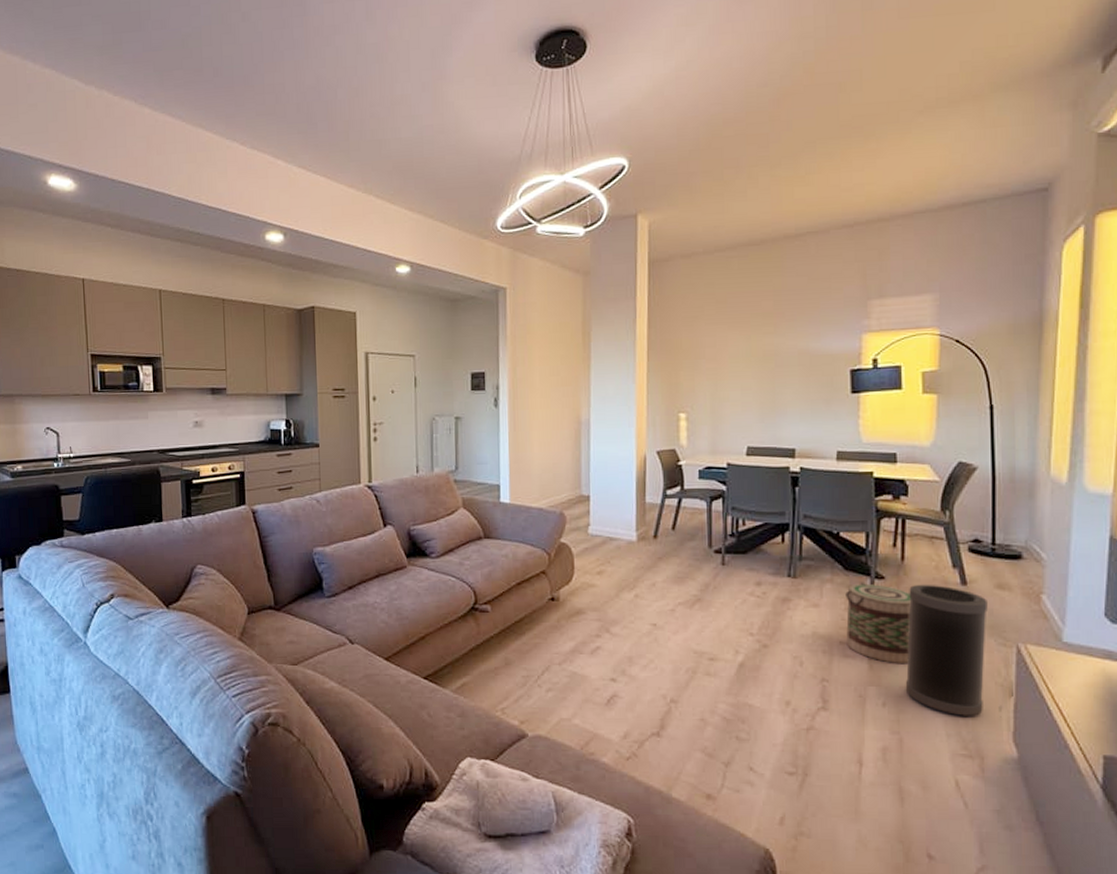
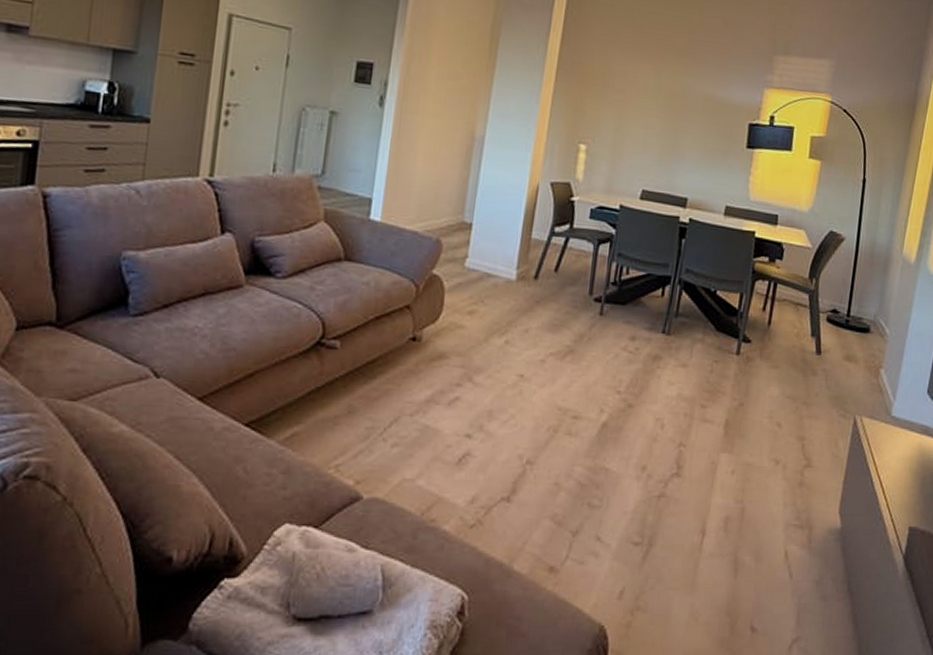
basket: present [845,582,911,663] -> none [707,344,772,431]
speaker: present [905,584,988,717] -> none [753,350,836,487]

